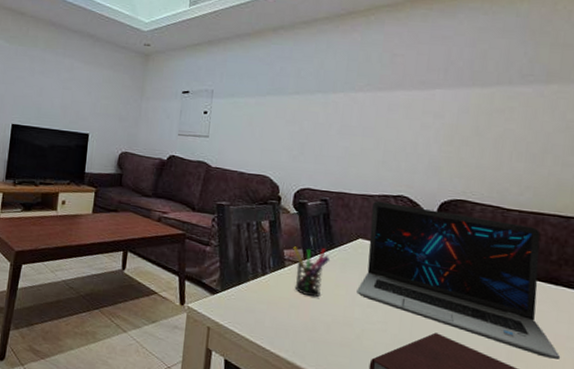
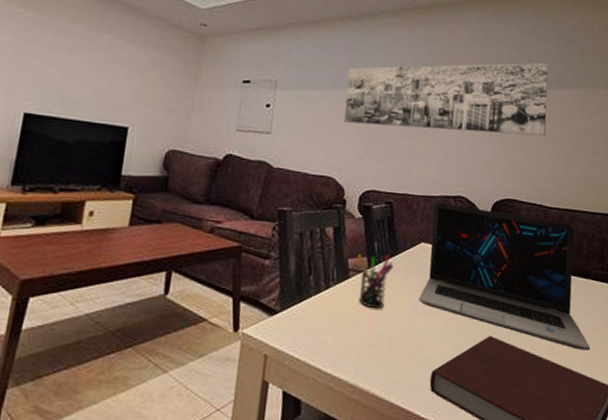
wall art: none [277,58,510,136] -> present [343,62,549,137]

